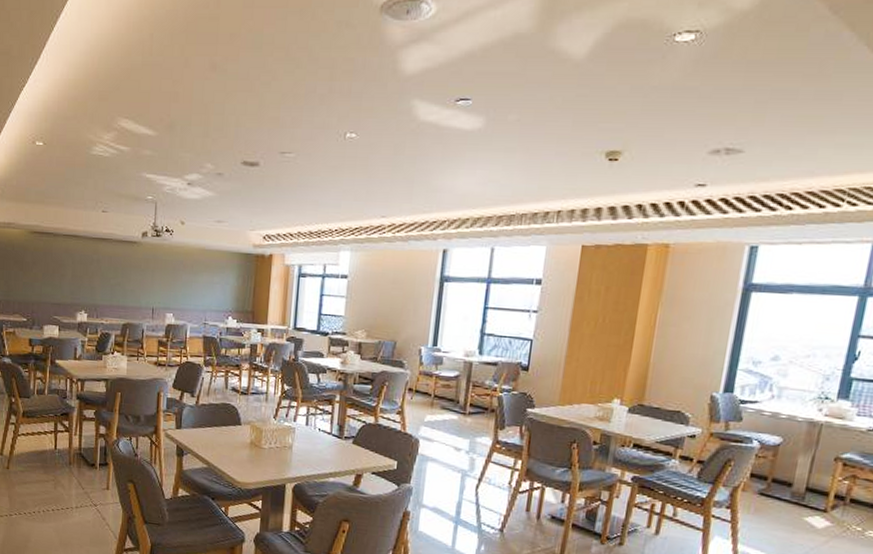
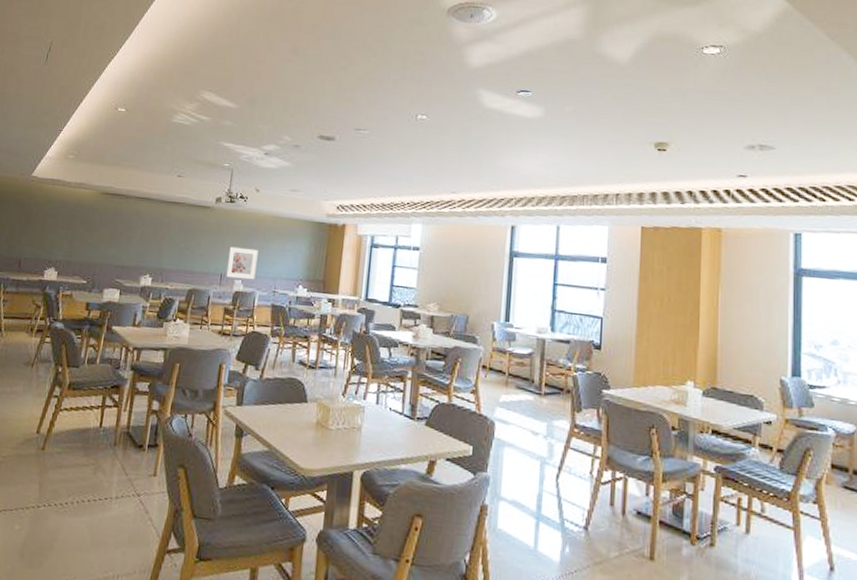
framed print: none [157,281,187,313] -> present [226,246,259,280]

